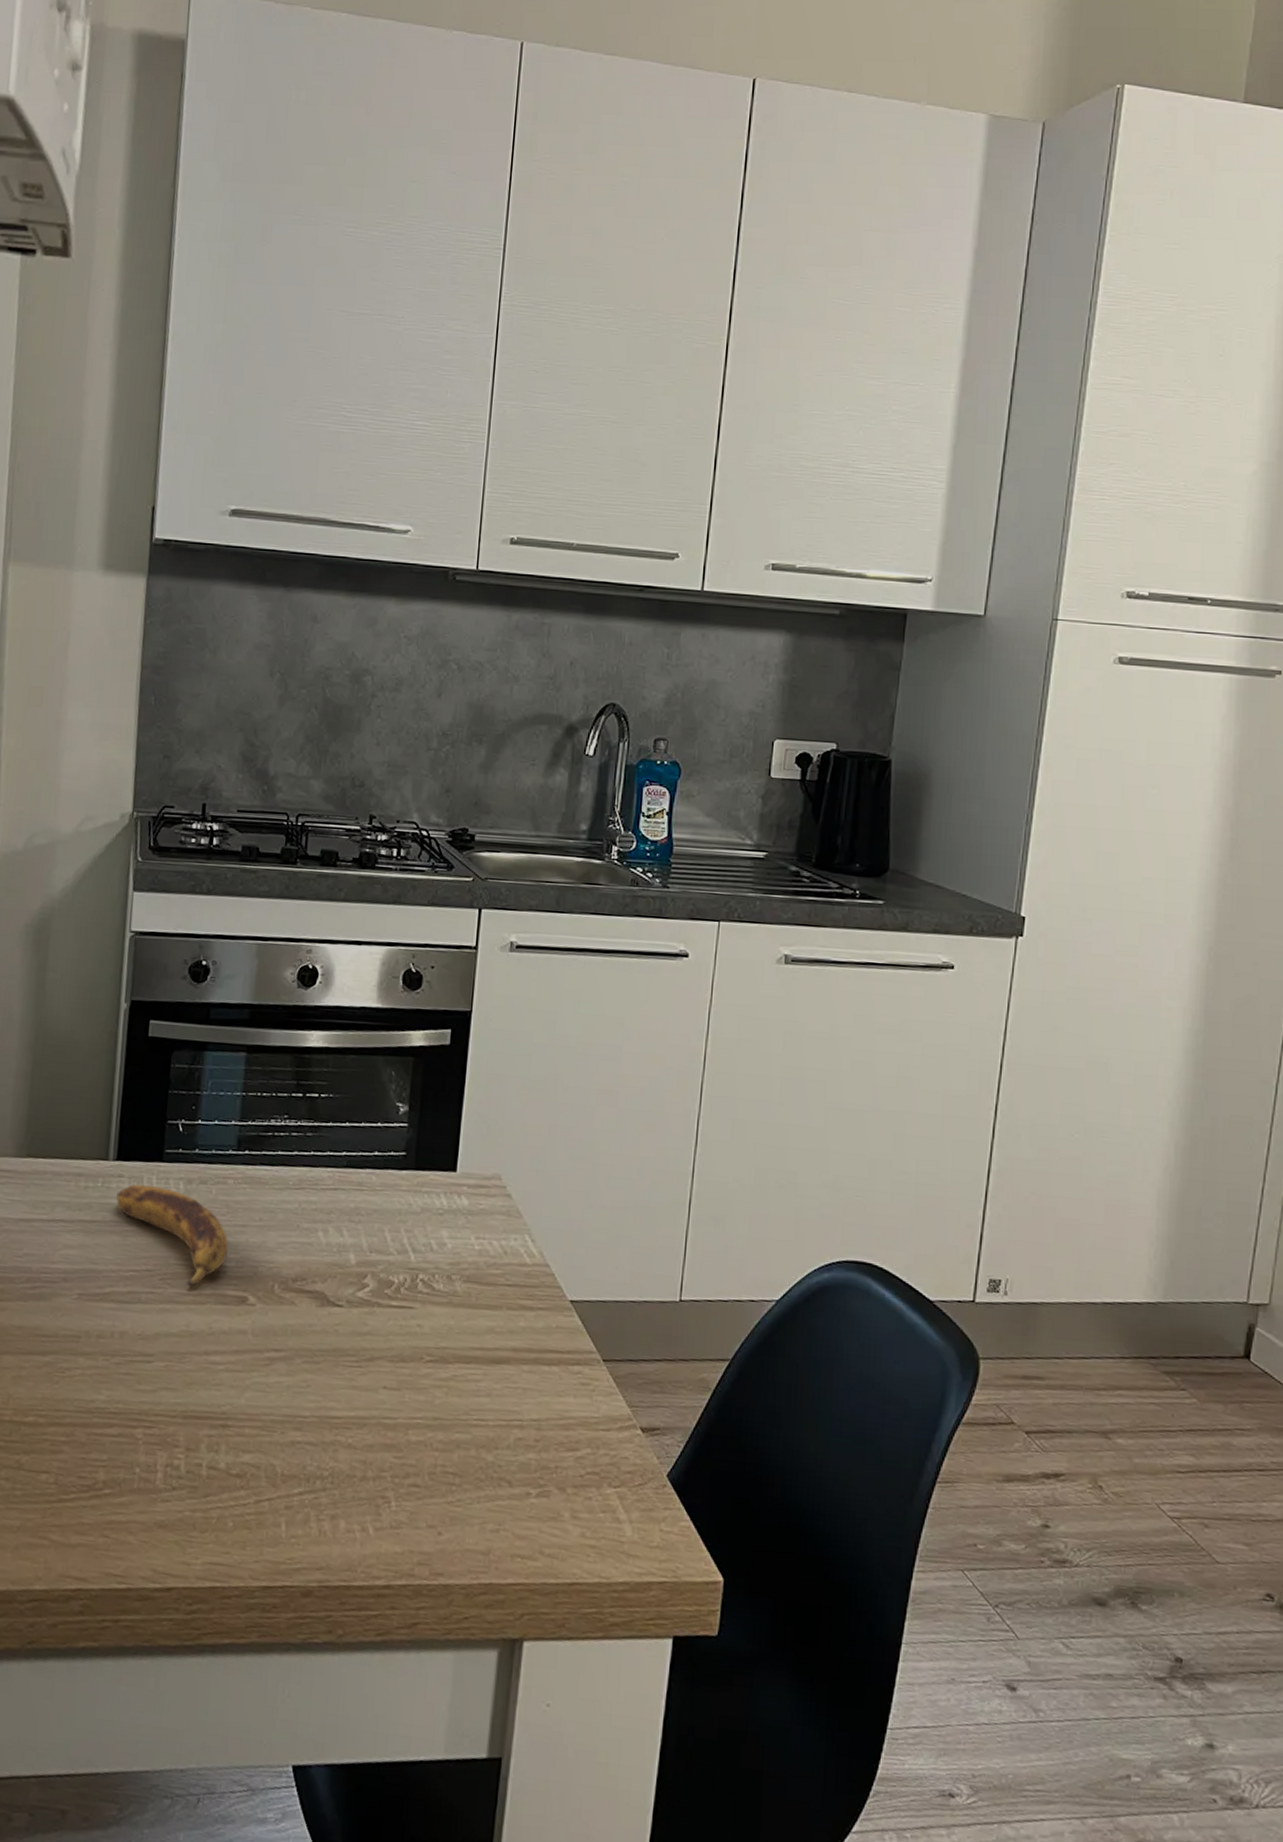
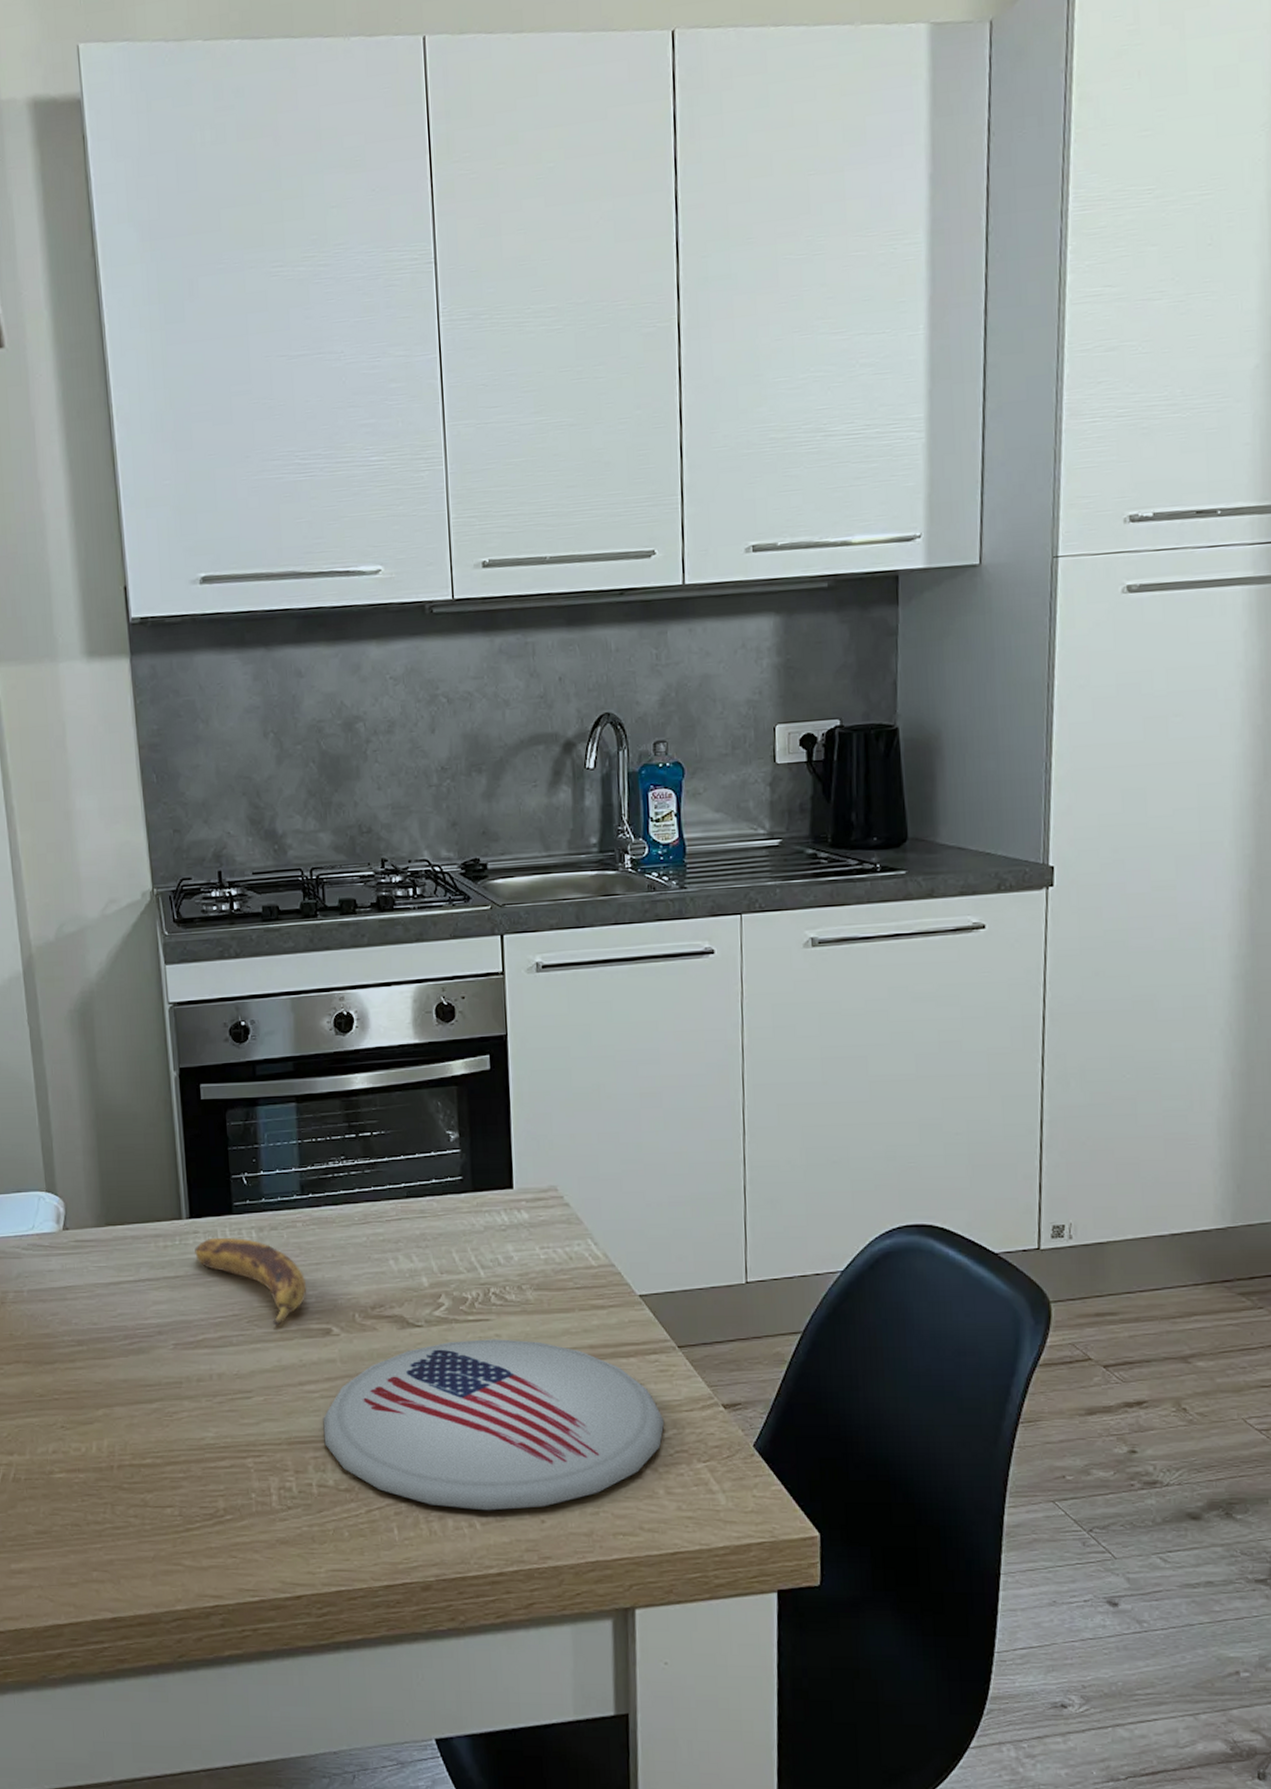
plate: none [221,1326,580,1518] -> present [323,1339,665,1511]

